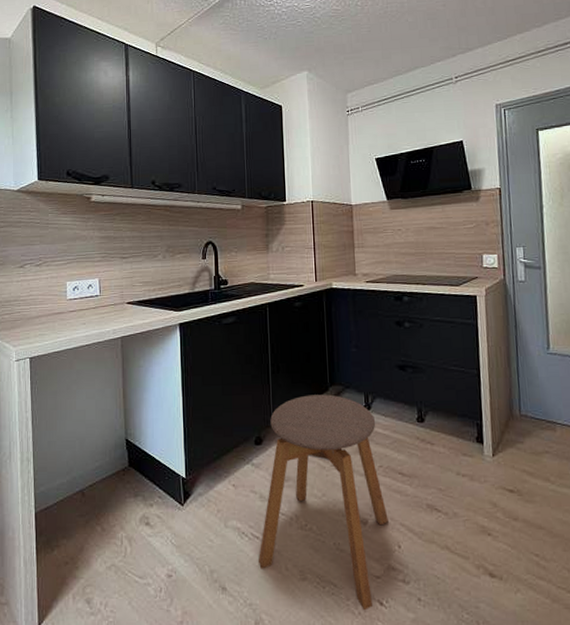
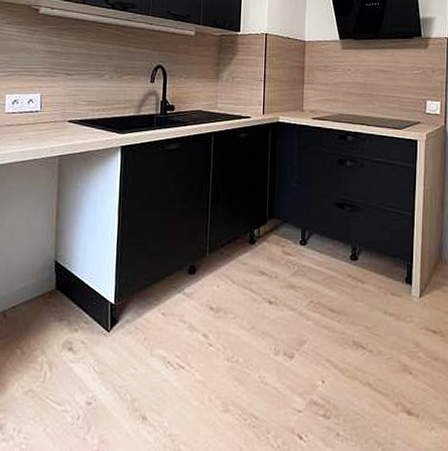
stool: present [257,394,388,611] -> none [181,227,315,444]

